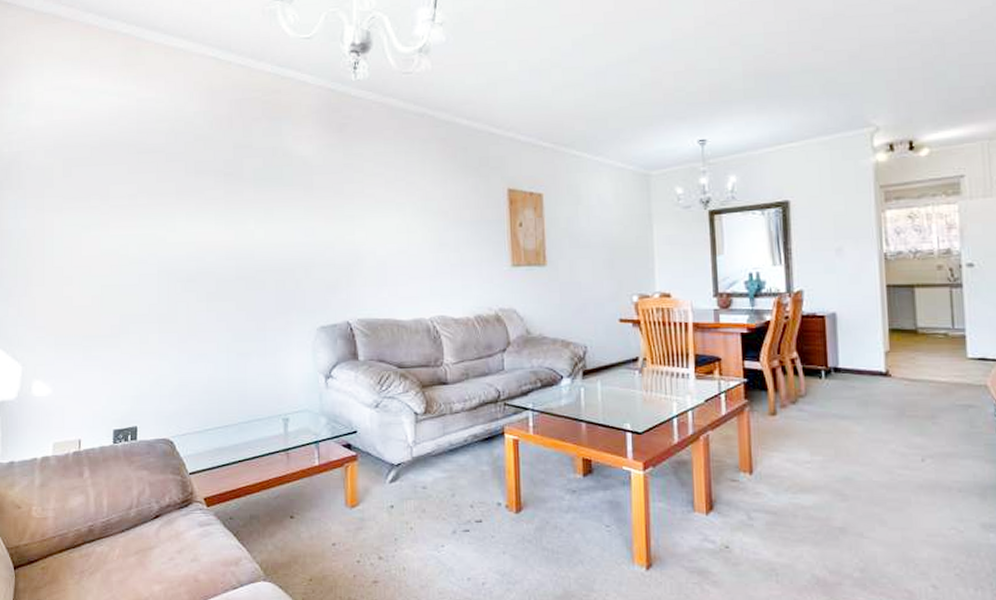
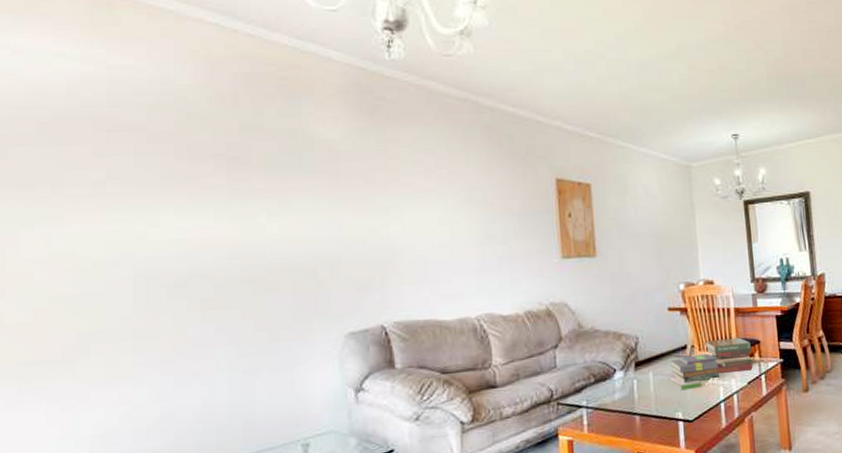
books: none [618,367,674,403] -> present [669,353,720,391]
books: none [659,353,711,390] -> present [706,337,753,375]

